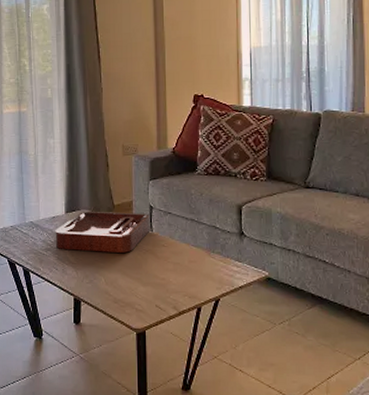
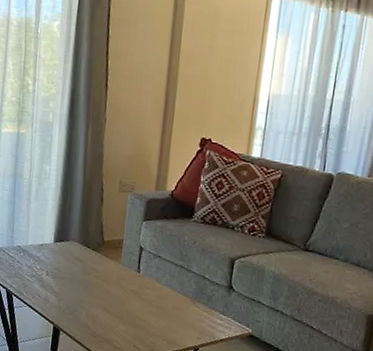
decorative tray: present [55,211,151,253] -> none [40,243,139,290]

